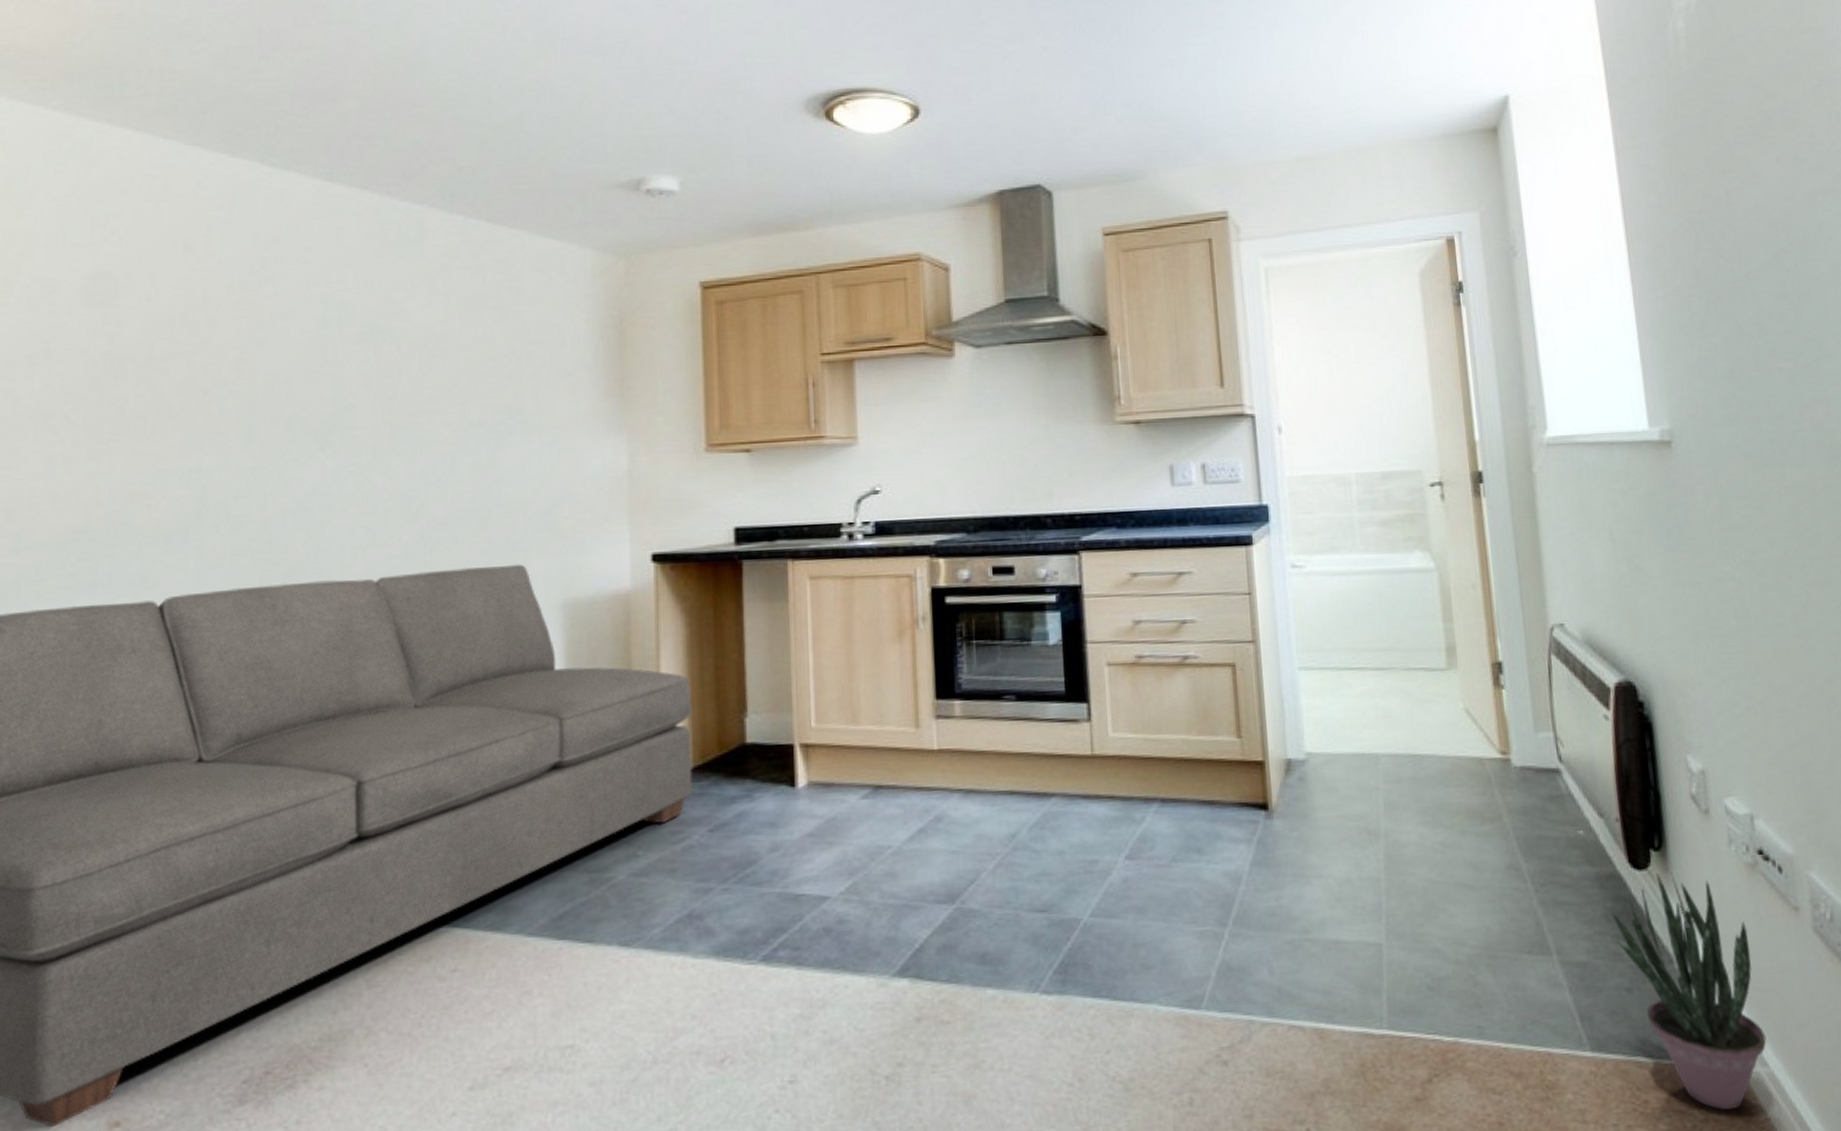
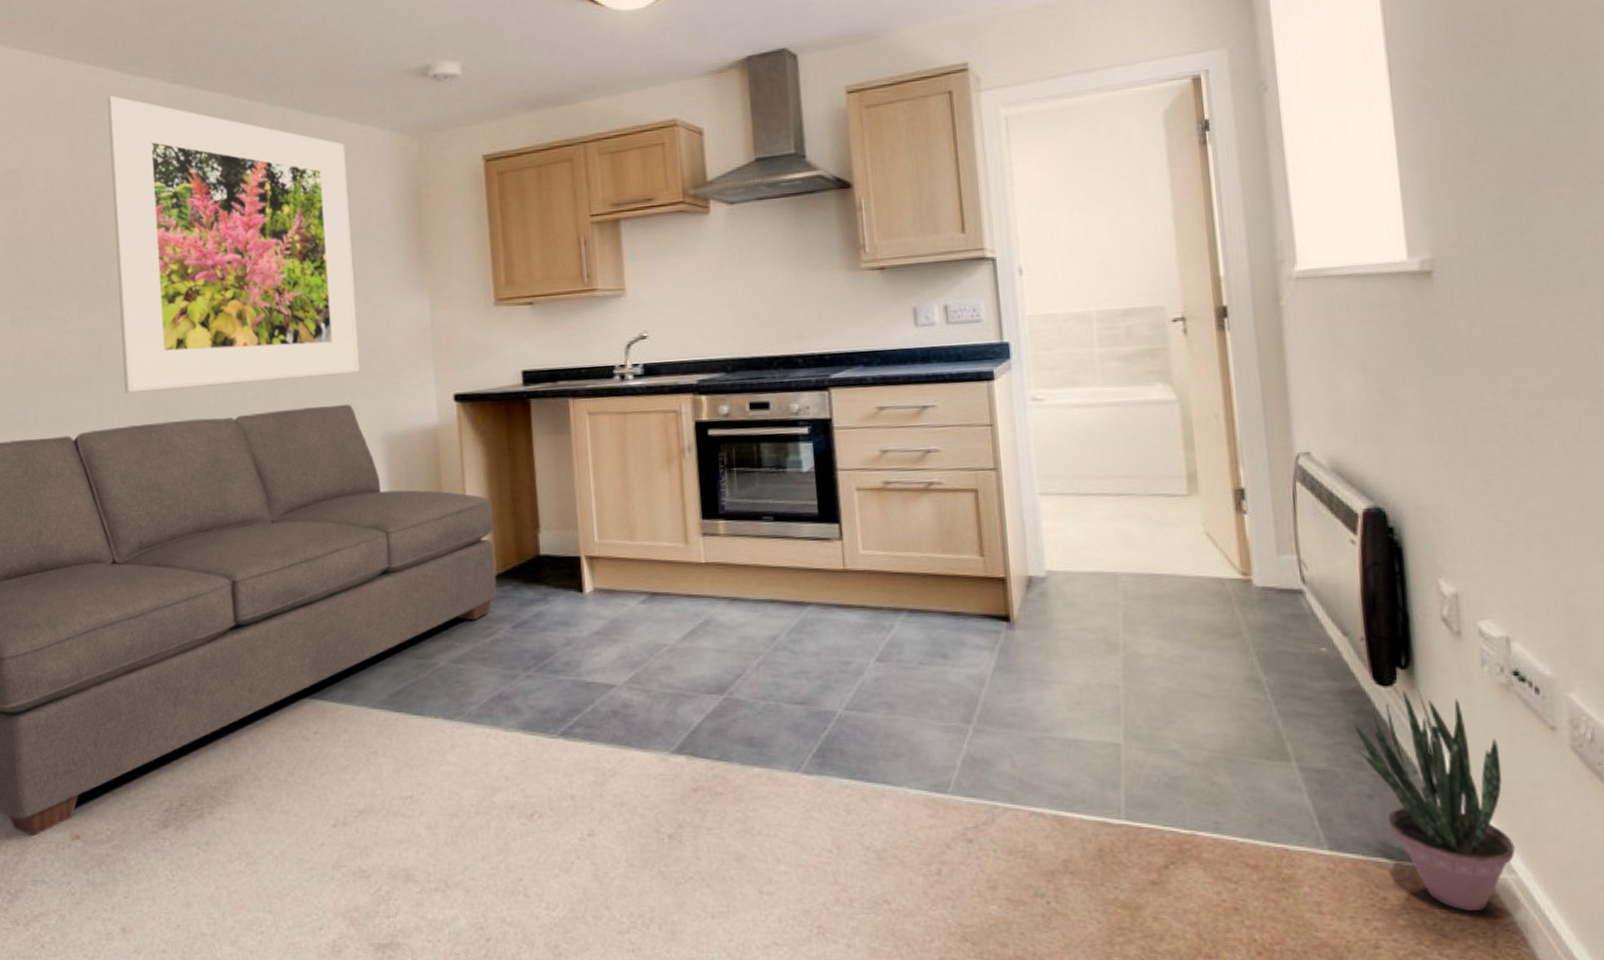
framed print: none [233,190,538,548] -> present [106,95,360,393]

